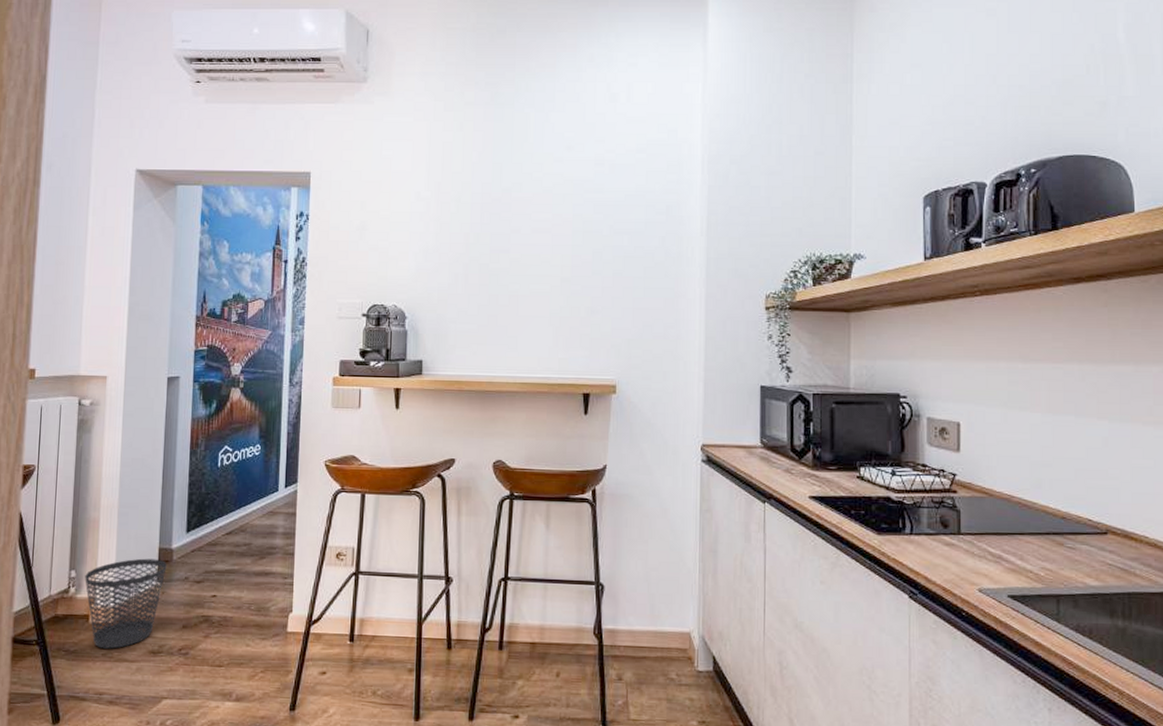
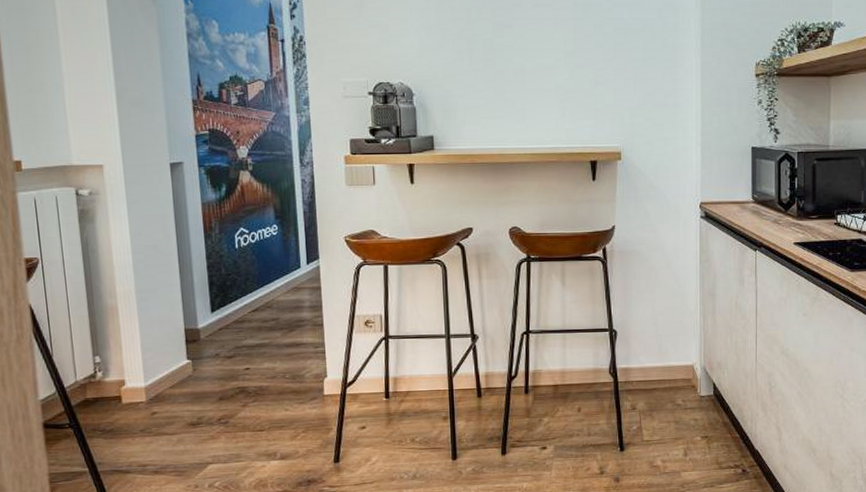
wastebasket: present [85,558,167,649] -> none [110,339,195,425]

